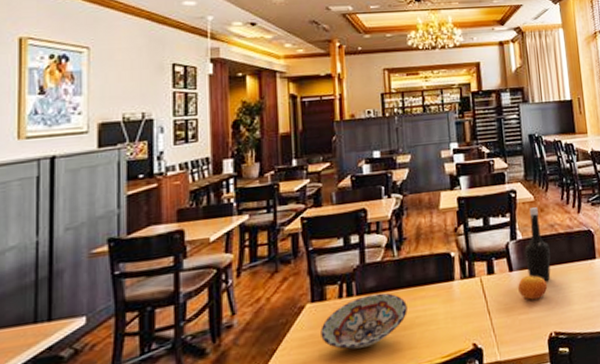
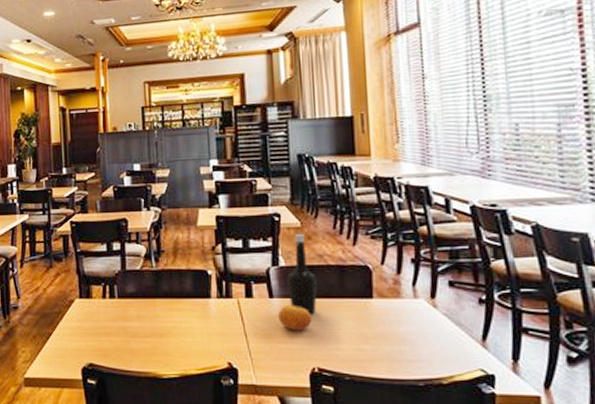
bowl: present [320,293,408,349] -> none [87,299,164,346]

